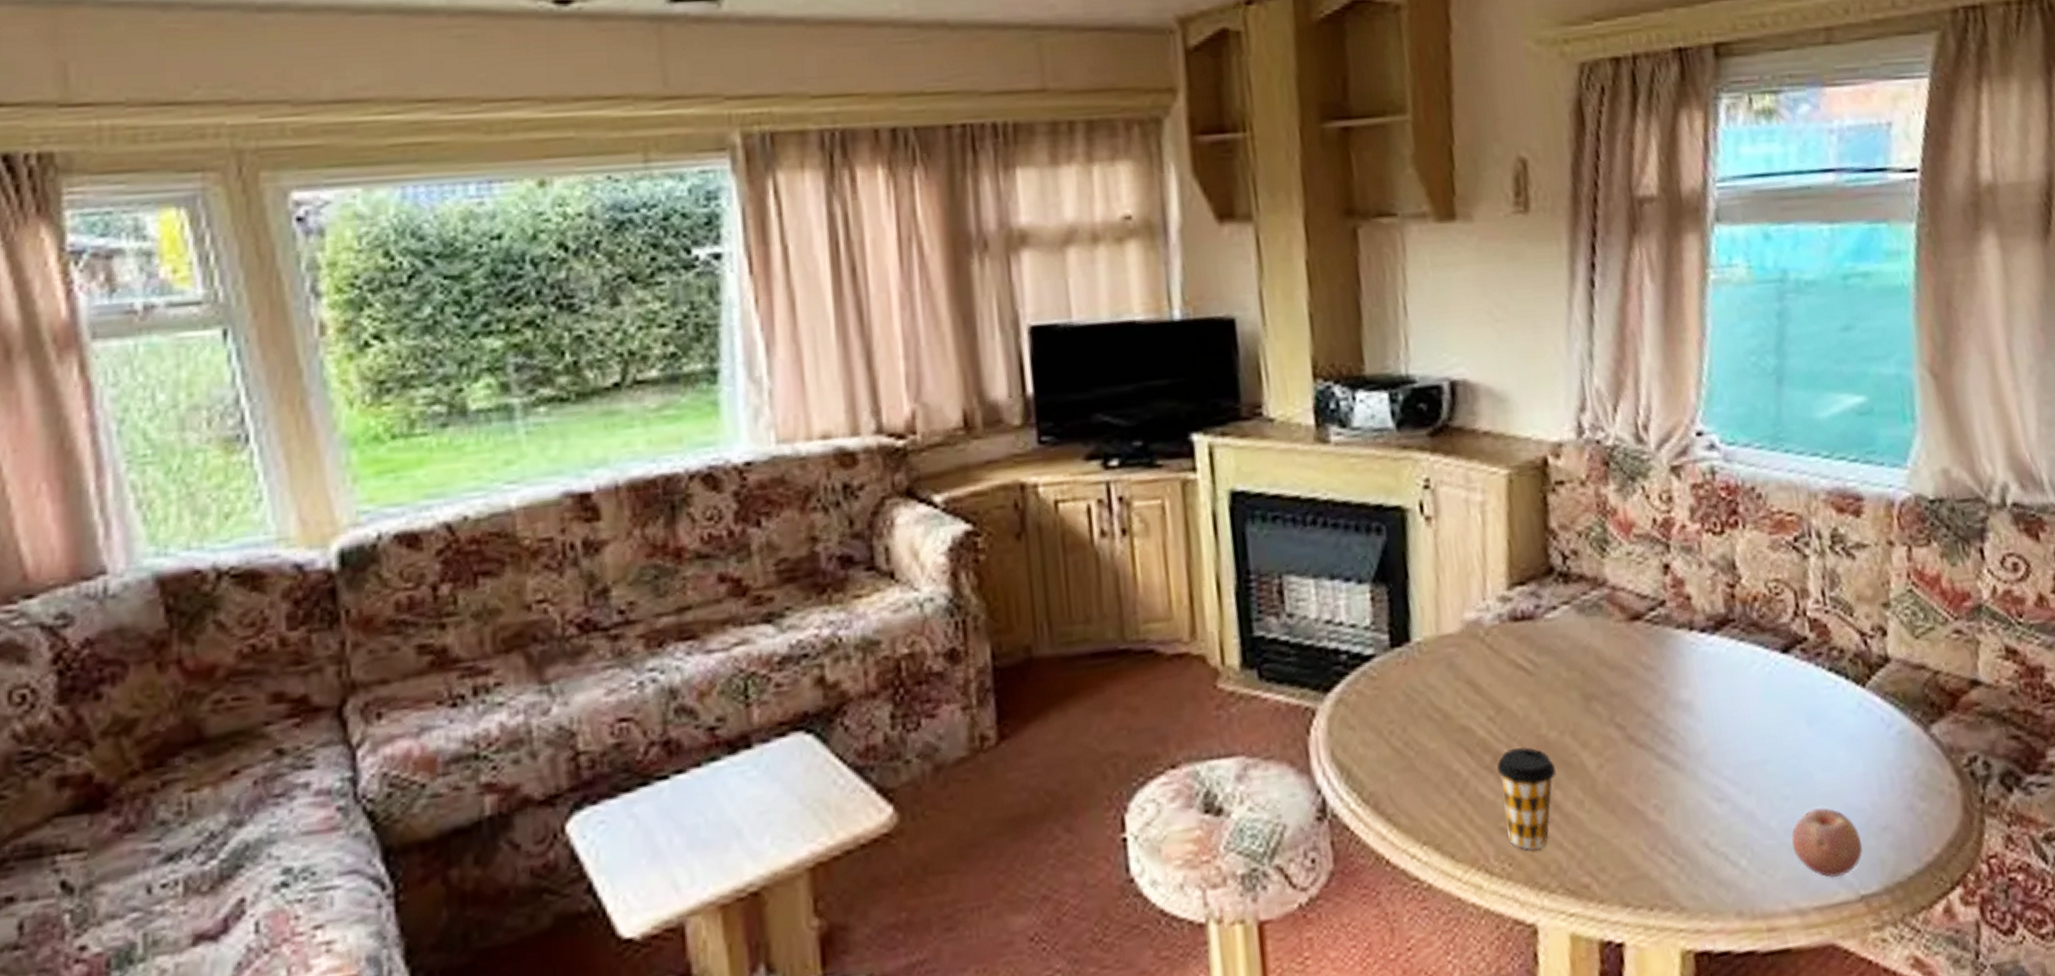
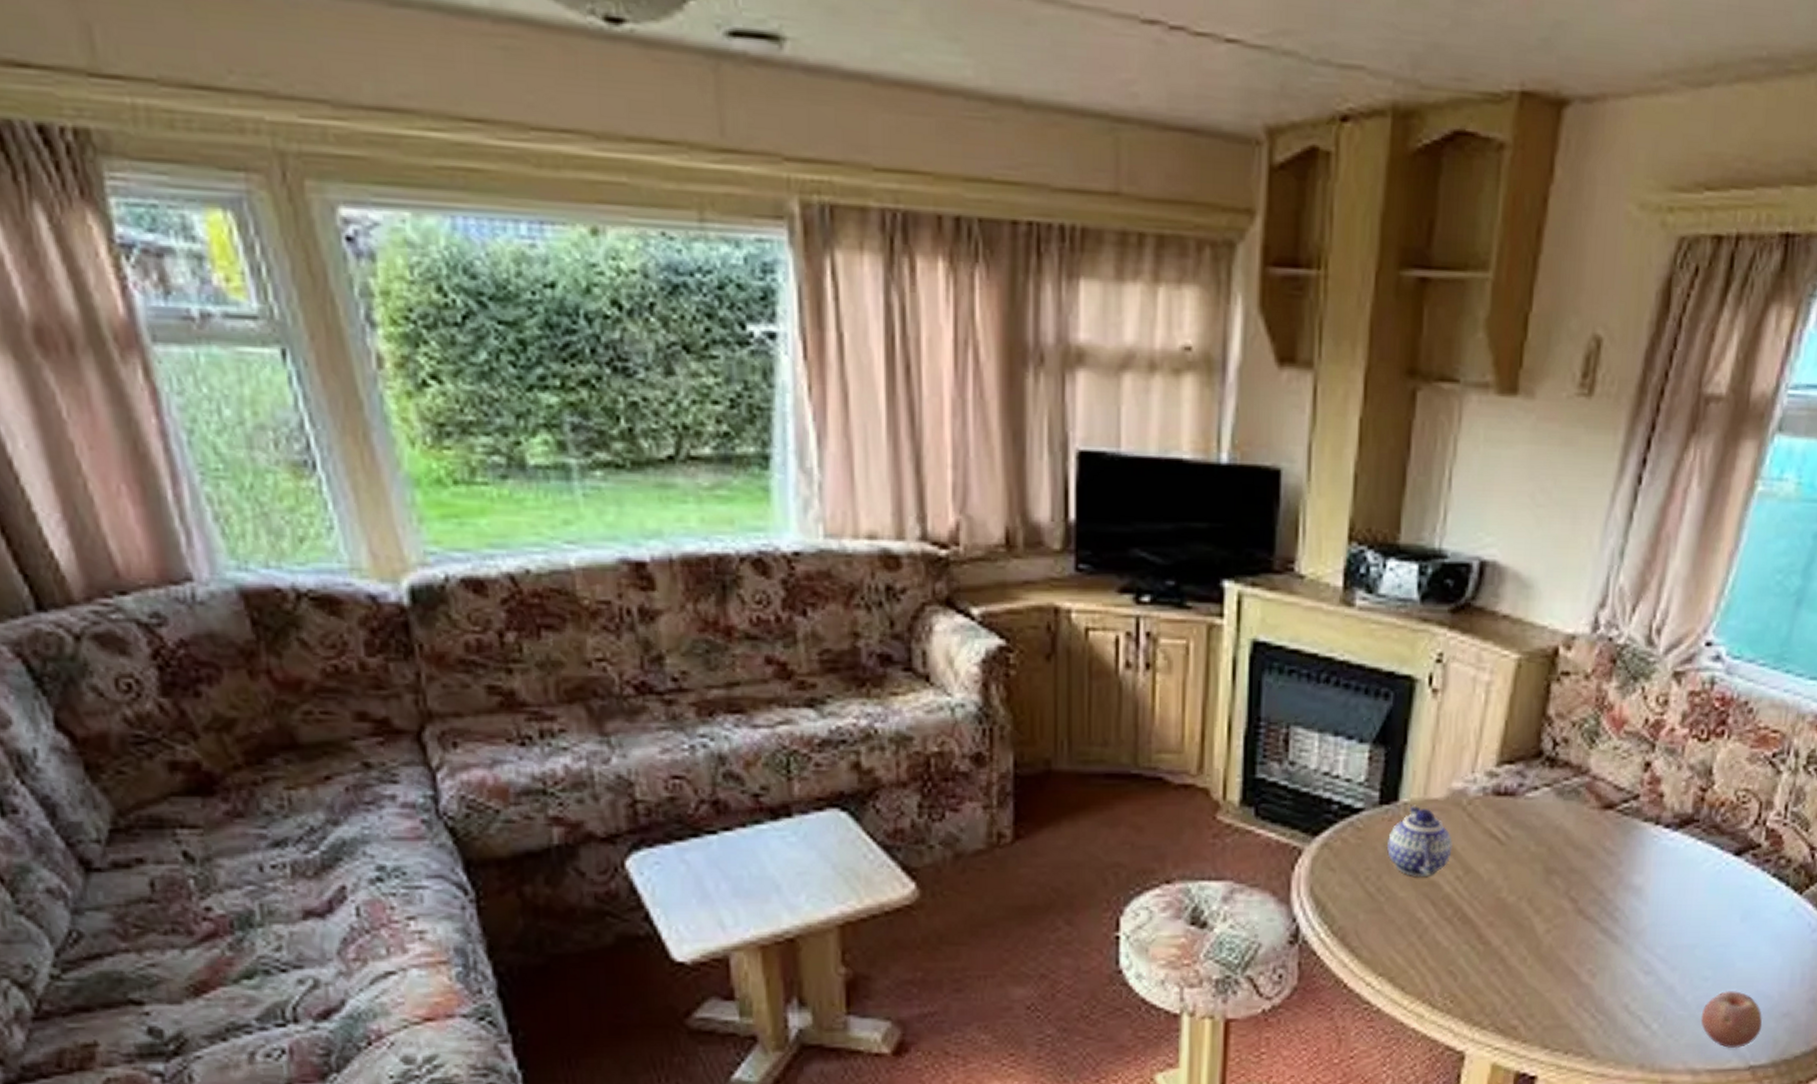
teapot: none [1406,643,1478,724] -> present [1386,805,1453,876]
coffee cup: present [1496,746,1557,850] -> none [1455,905,1508,993]

